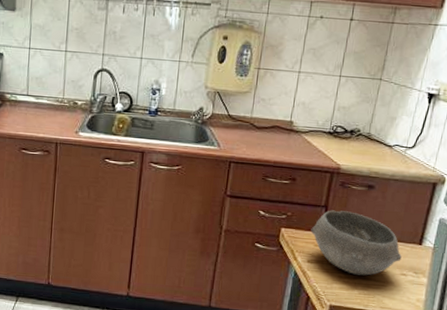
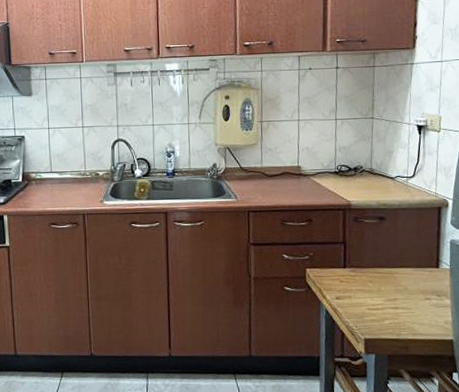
bowl: present [311,210,402,276] -> none [334,244,423,306]

